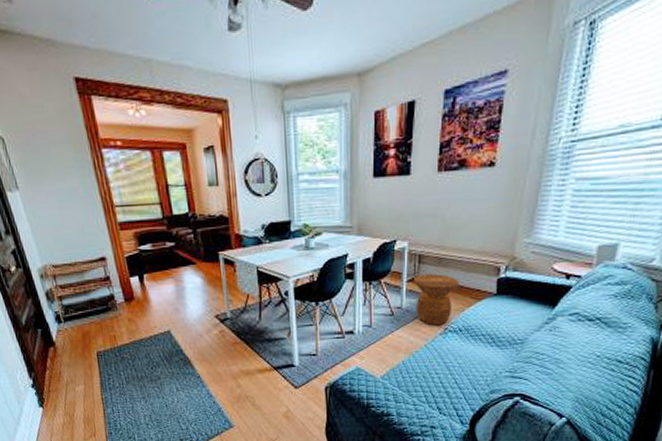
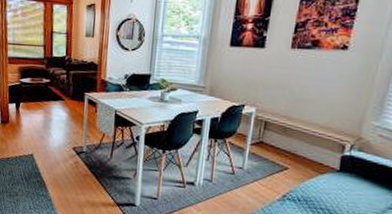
side table: present [413,274,459,326] -> none [256,140,302,192]

